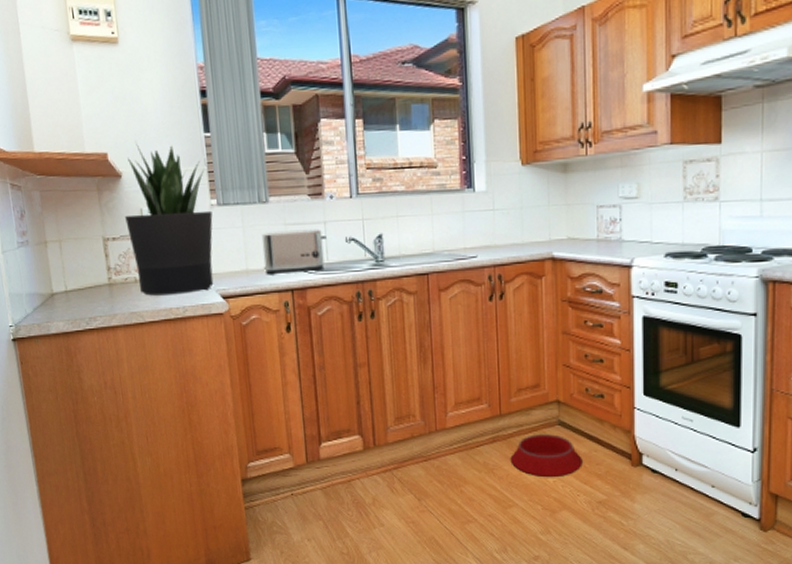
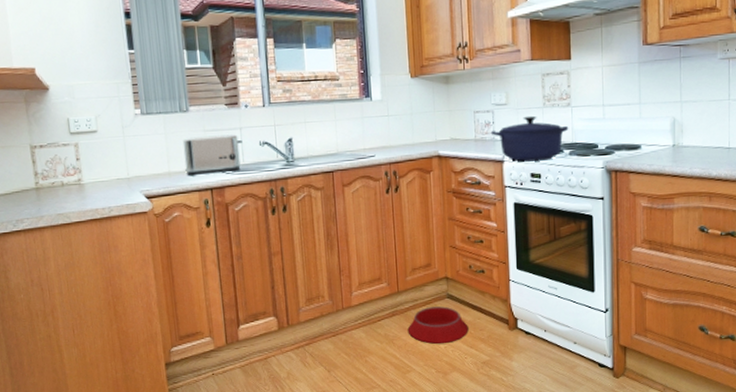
planter: present [125,143,214,296] -> none [52,58,138,198]
cooking pot: none [616,211,716,268] -> present [490,115,569,162]

